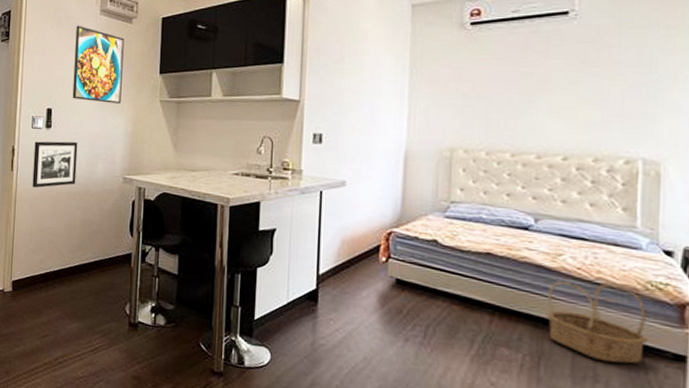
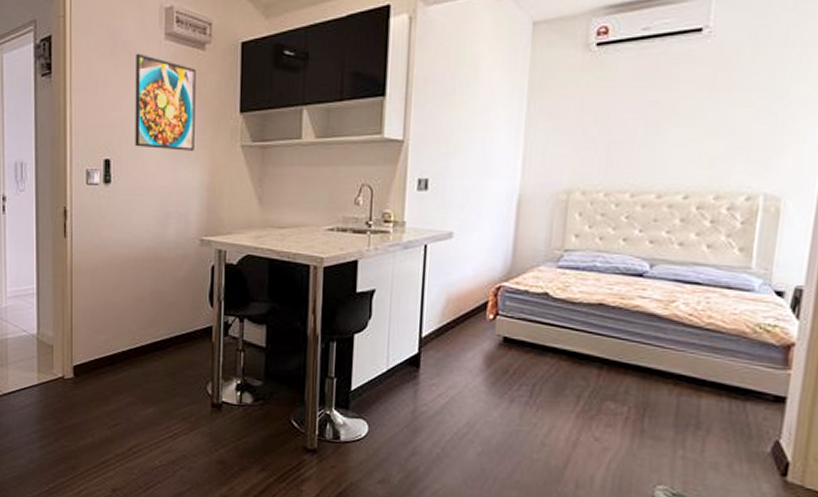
picture frame: present [32,141,78,188] -> none [91,199,144,257]
basket: present [545,280,649,364] -> none [653,328,753,409]

